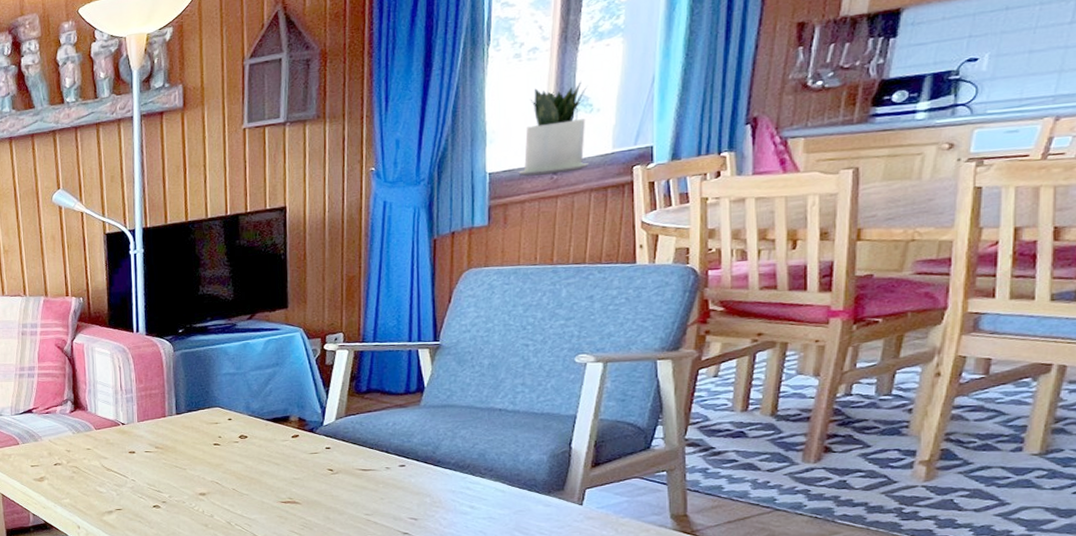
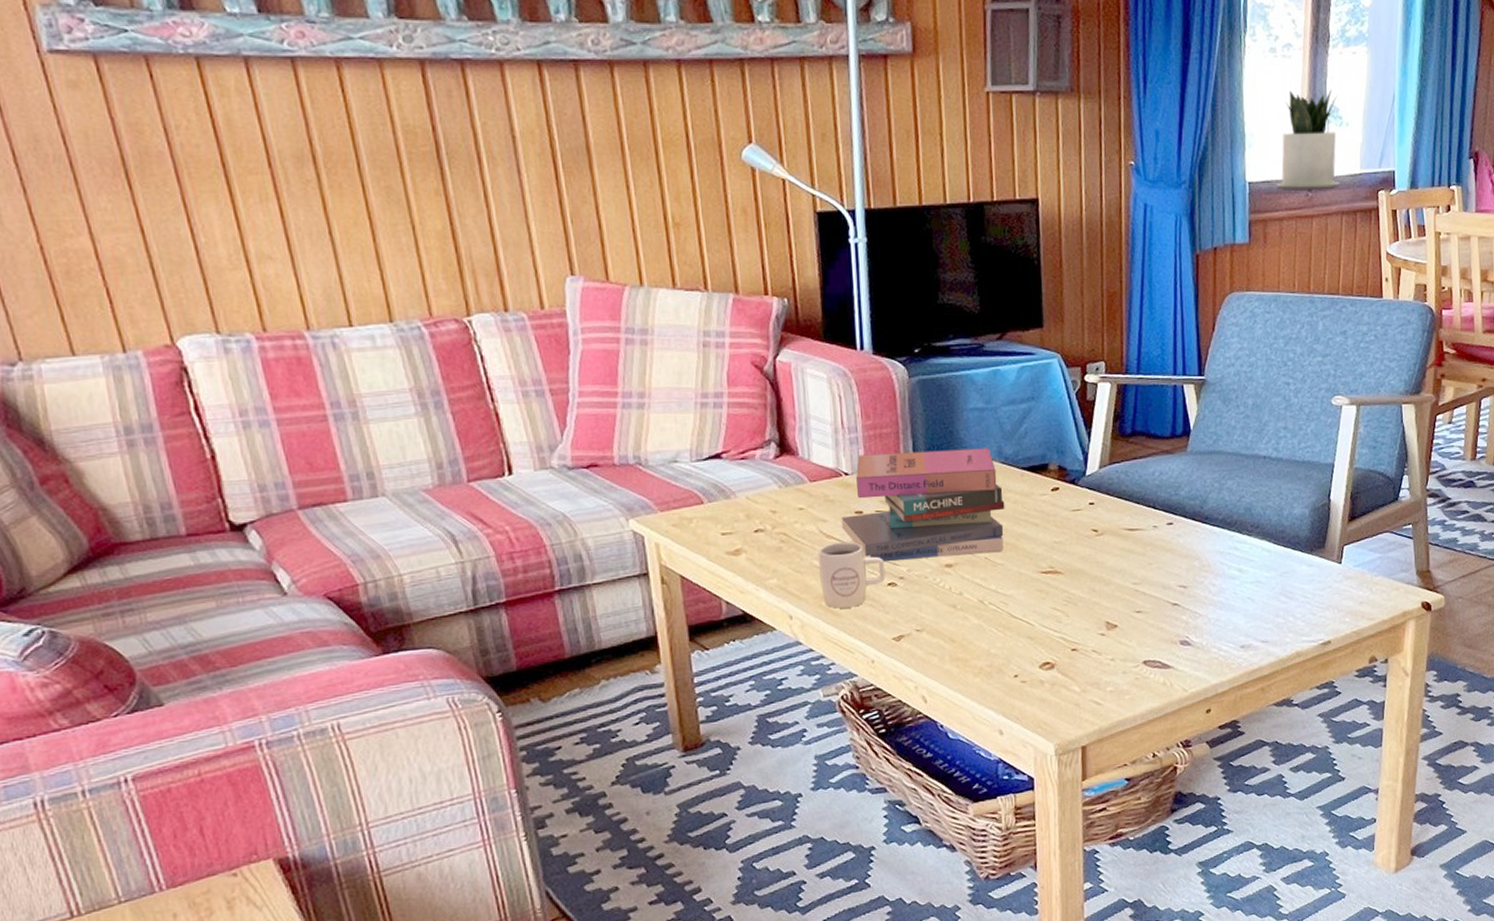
mug: none [100,473,152,523] -> present [818,541,886,609]
books: none [118,403,251,490] -> present [840,447,1005,562]

